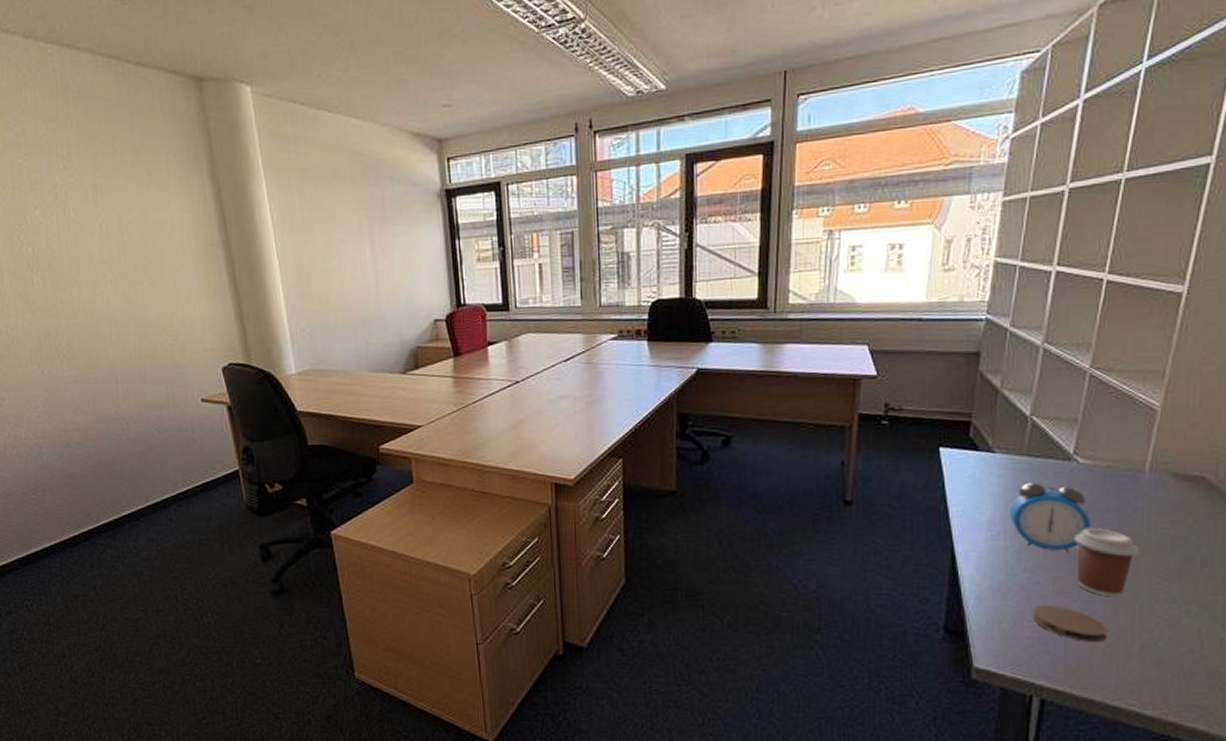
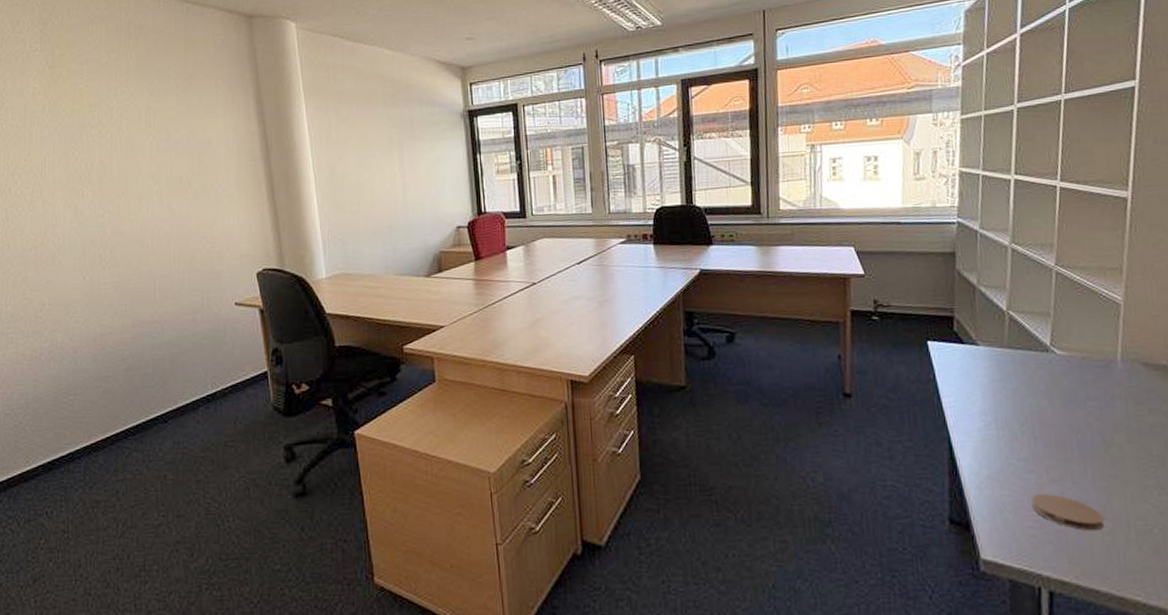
alarm clock: present [1010,482,1092,553] -> none [998,373,1076,441]
coffee cup: present [1074,528,1140,597] -> none [1060,416,1124,485]

